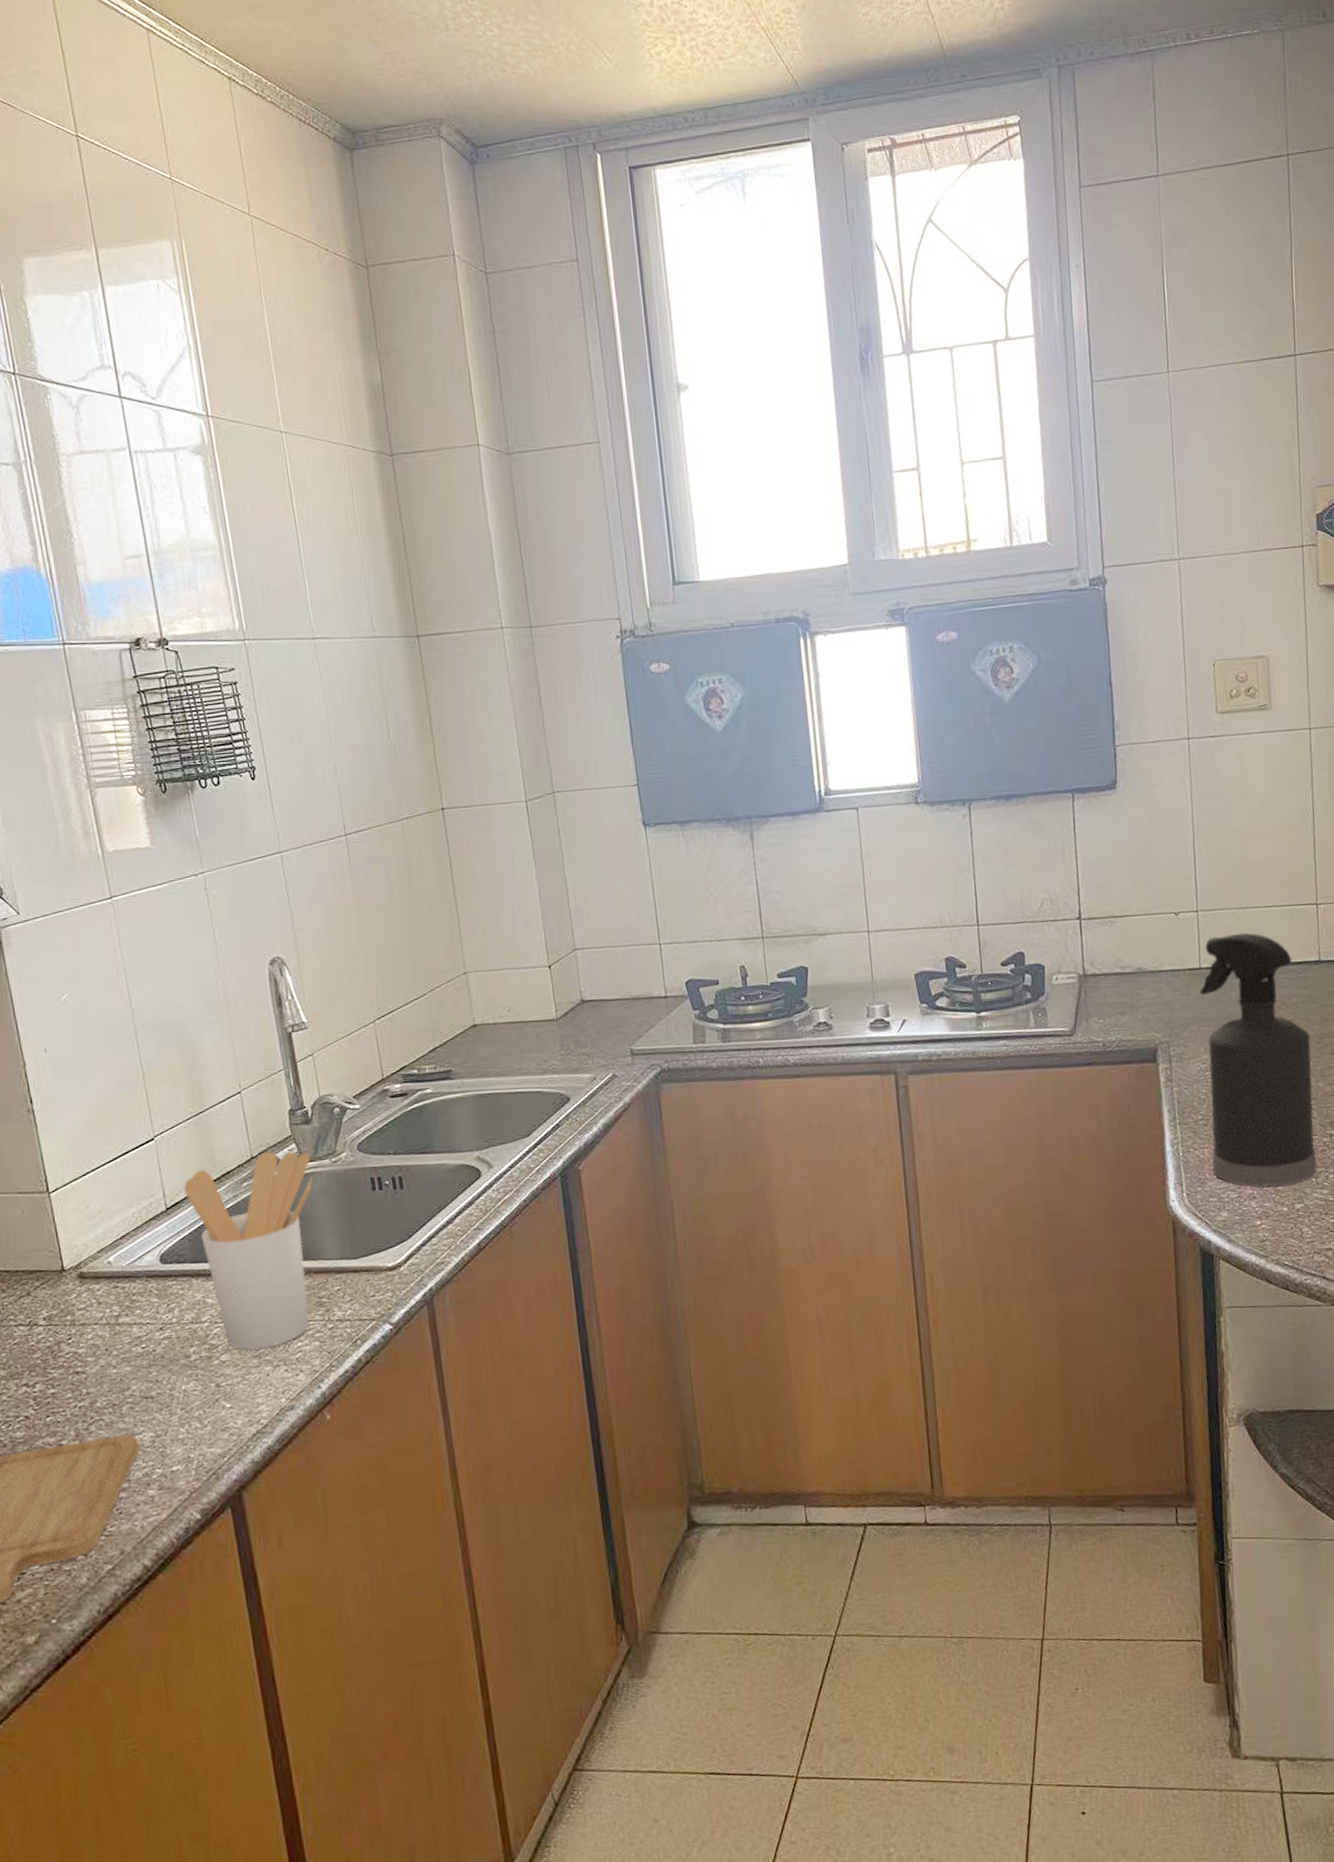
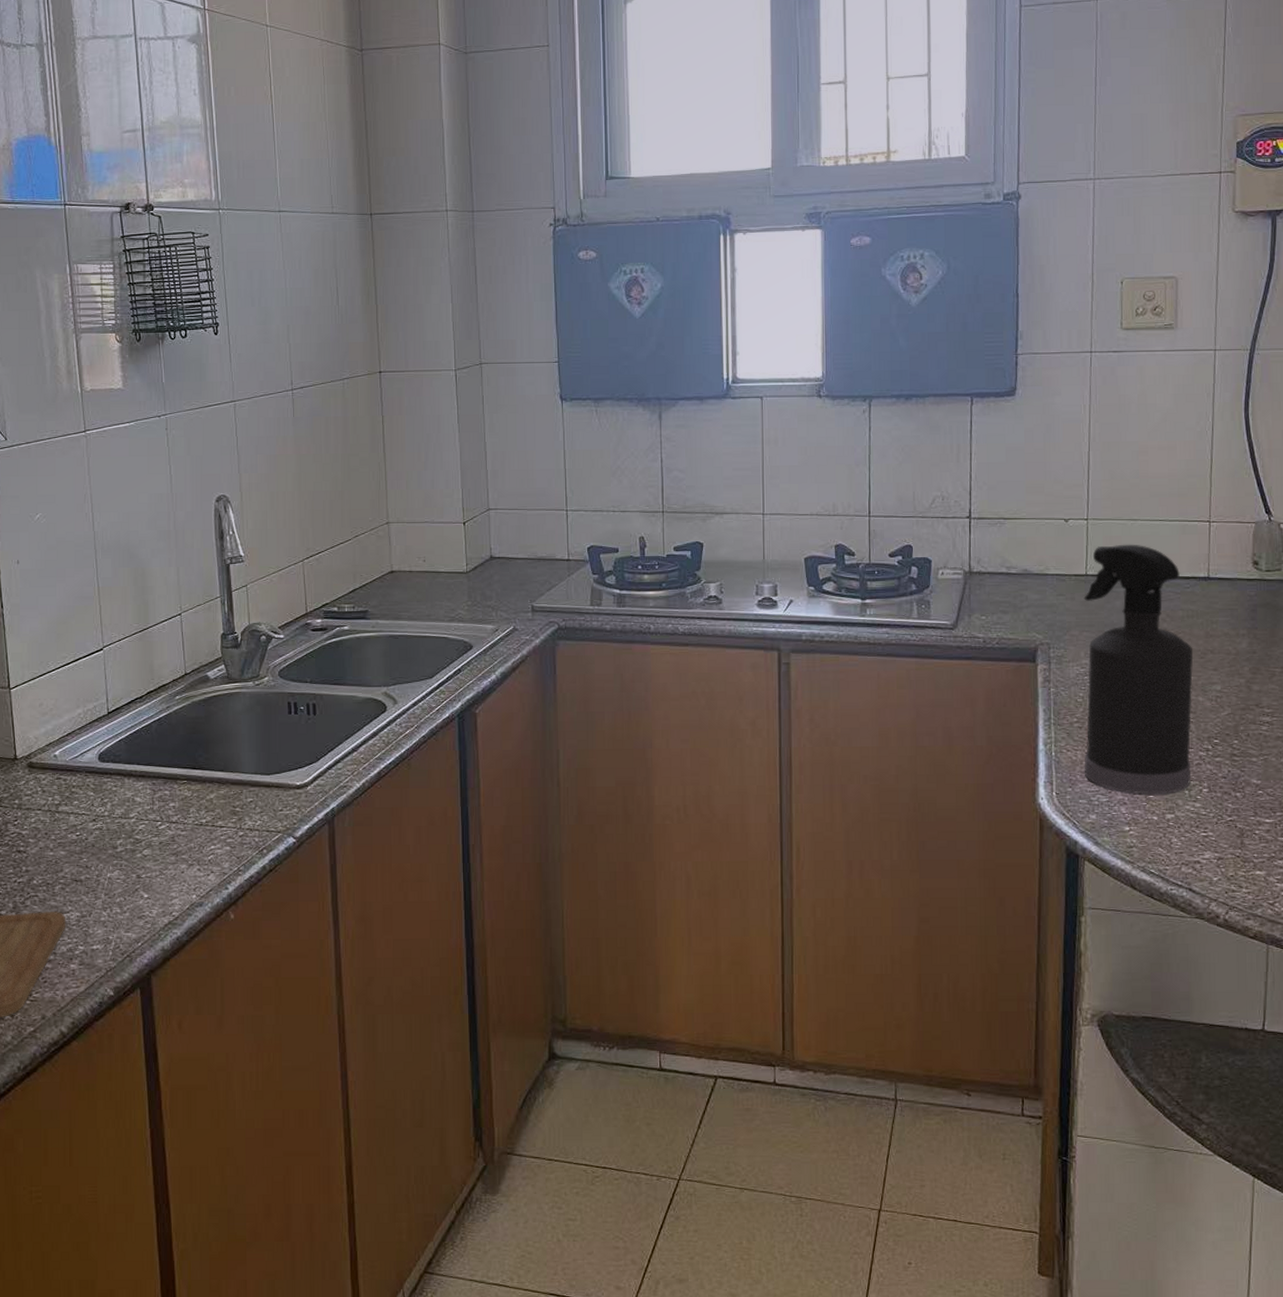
utensil holder: present [184,1150,313,1350] -> none [125,669,237,848]

